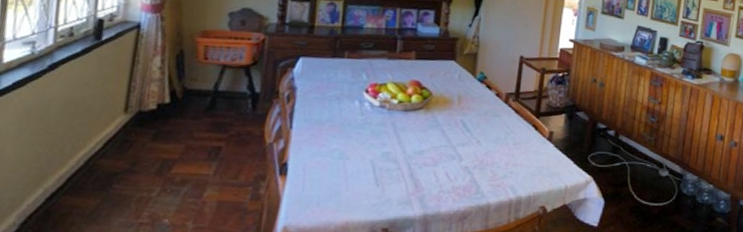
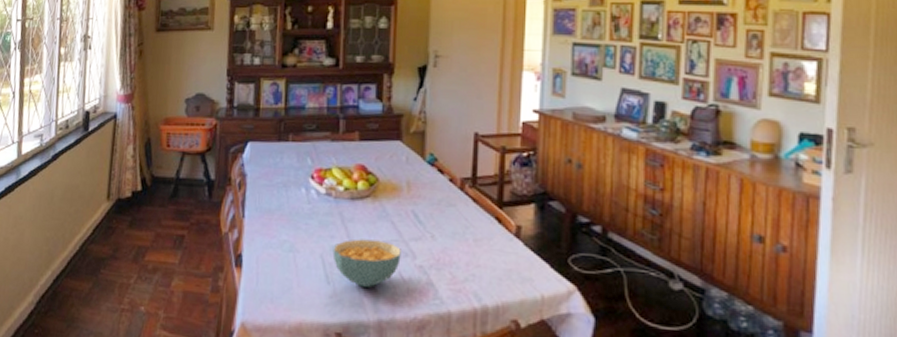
cereal bowl: none [383,145,449,187] -> present [332,239,401,287]

